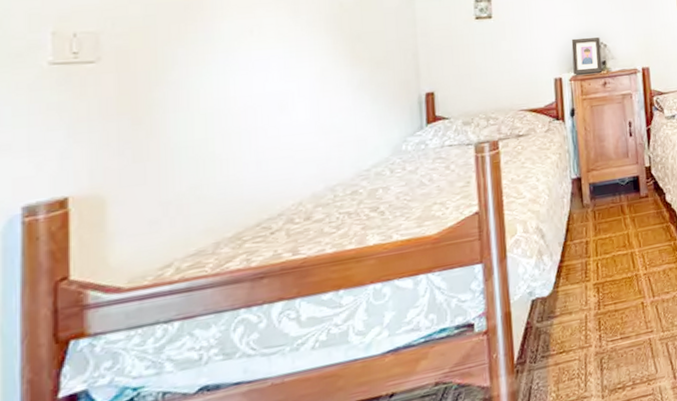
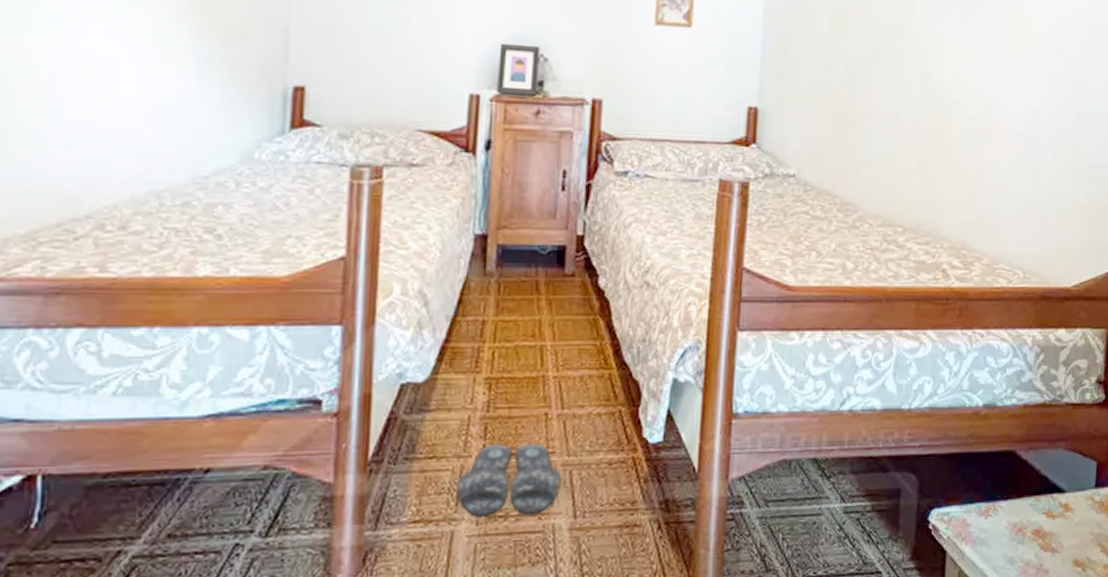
slippers: none [585,326,660,392] -> present [458,443,561,517]

